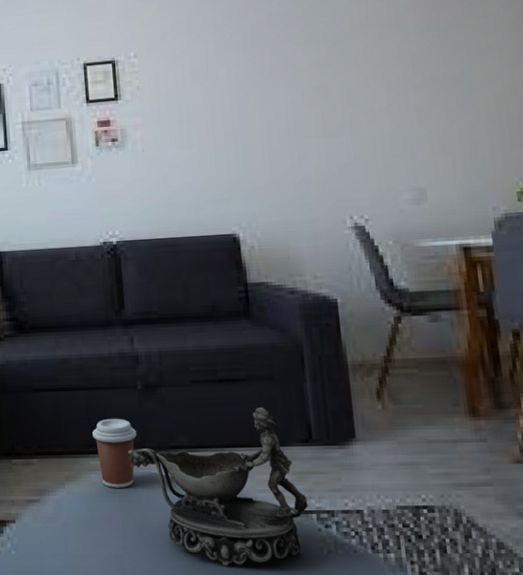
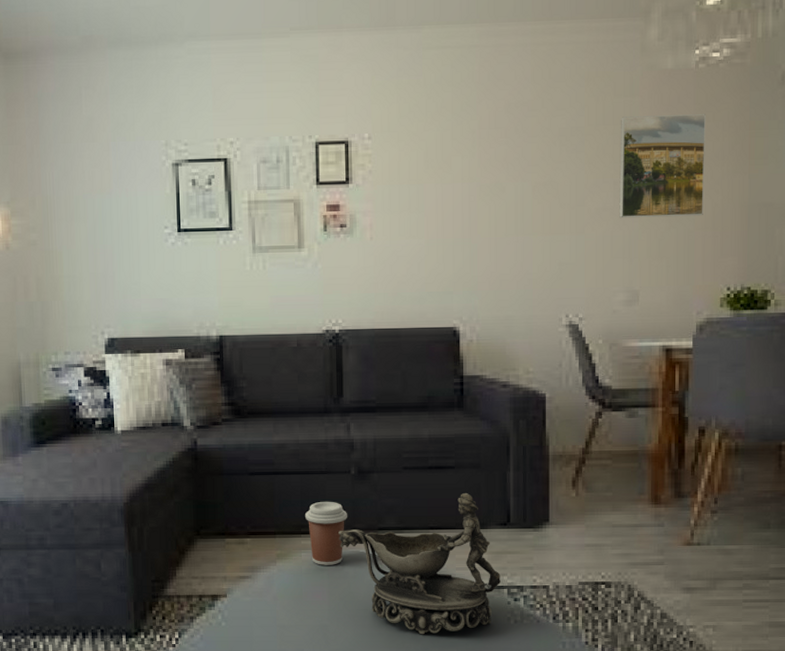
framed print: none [386,10,486,117] -> present [619,114,706,219]

